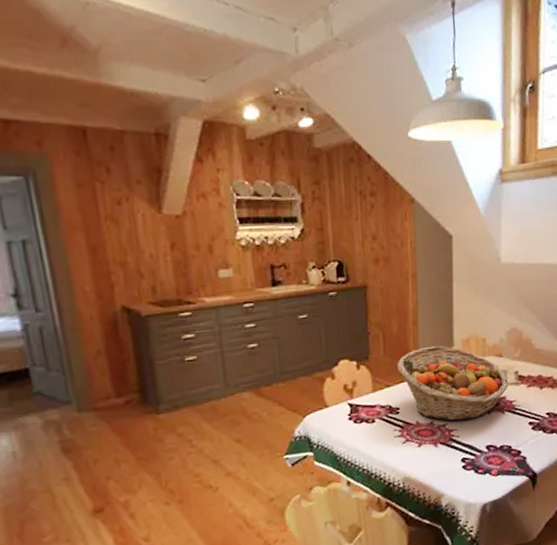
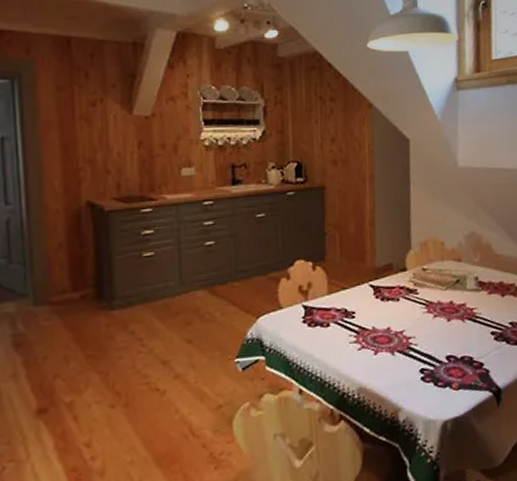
fruit basket: present [397,345,509,421] -> none [353,248,469,328]

